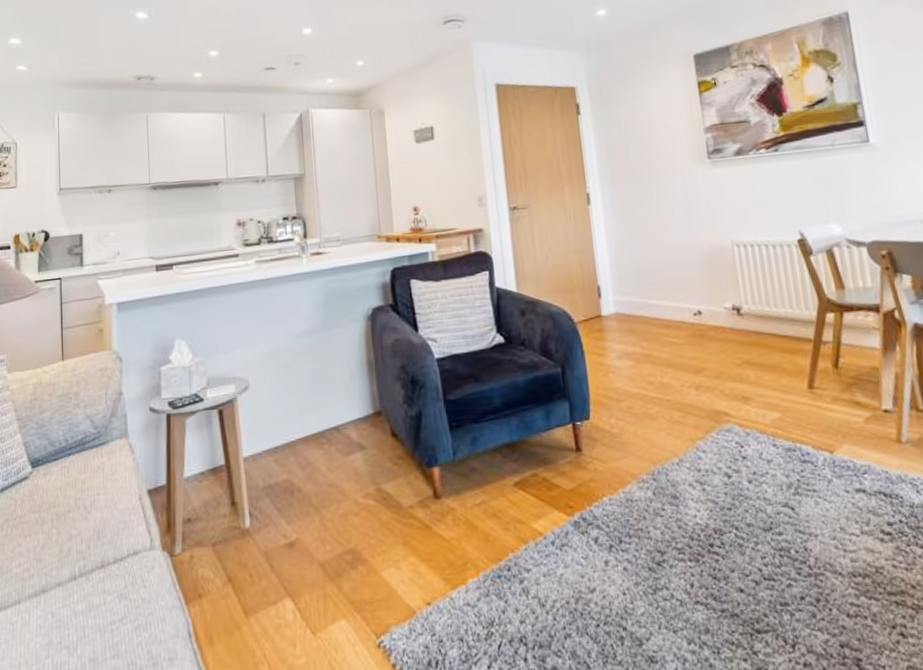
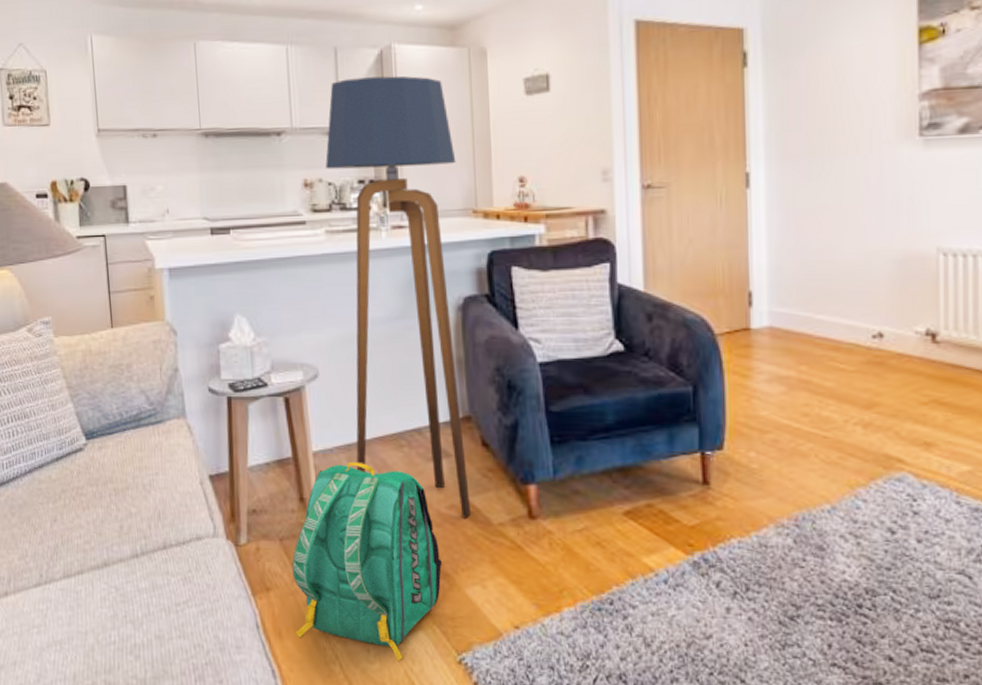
backpack: none [223,462,361,654] -> present [292,461,443,662]
floor lamp: none [256,133,385,505] -> present [325,75,472,518]

